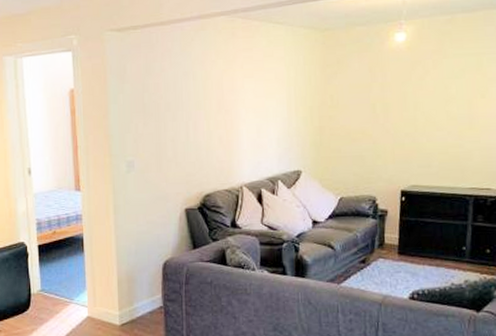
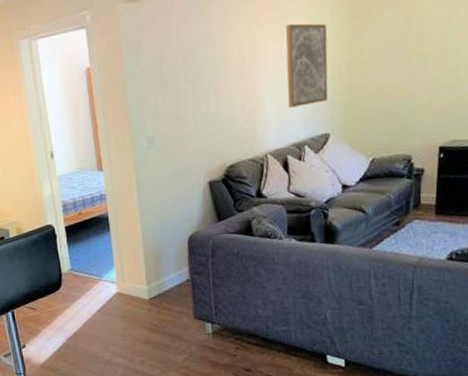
wall art: none [262,66,301,143] -> present [285,23,328,108]

